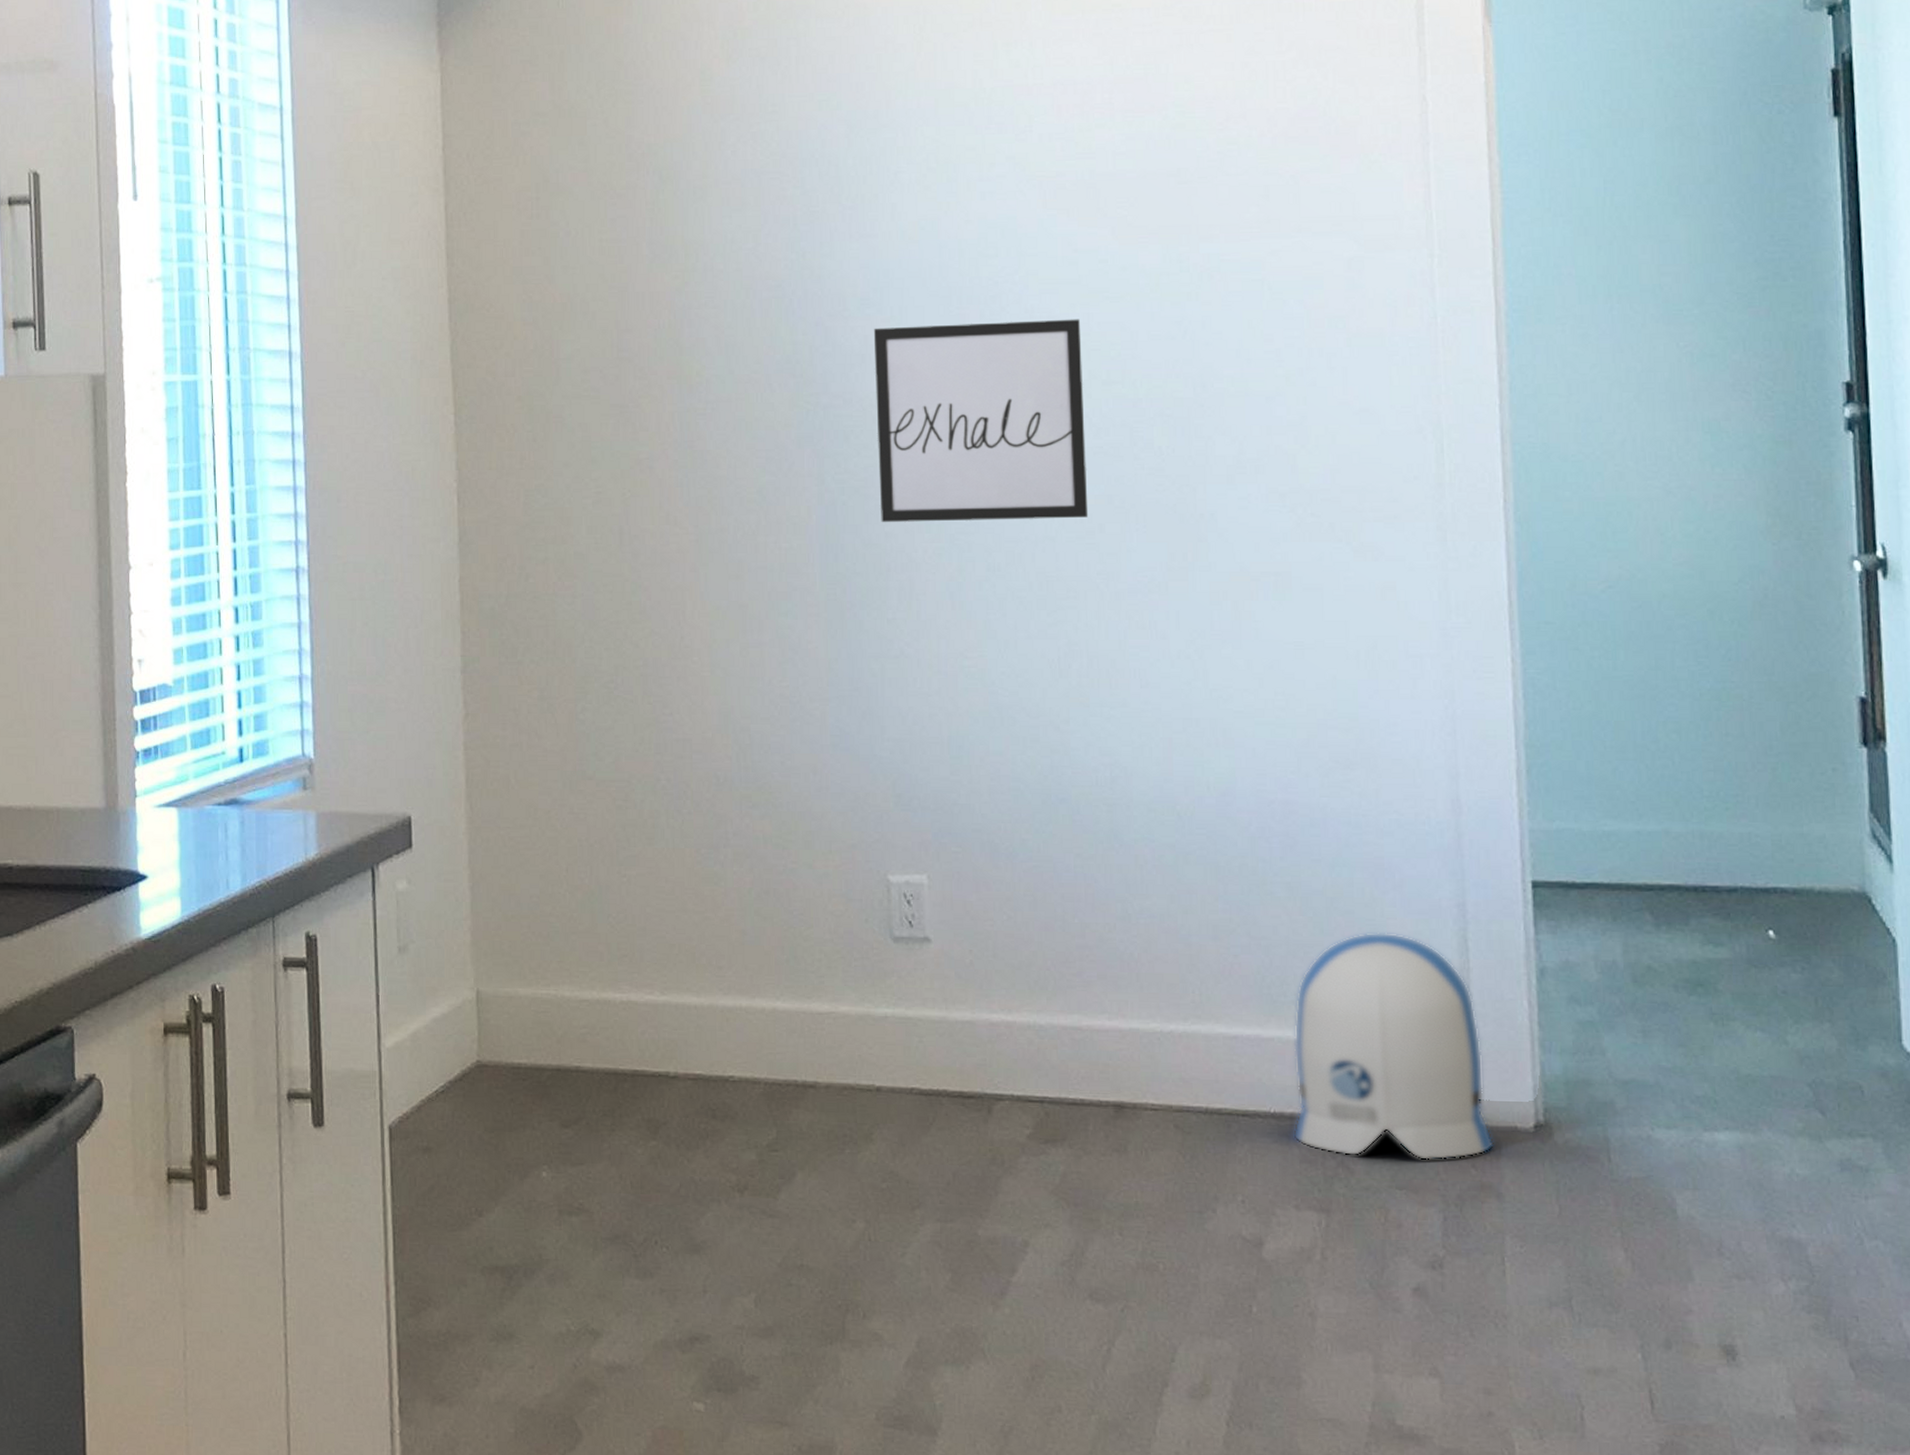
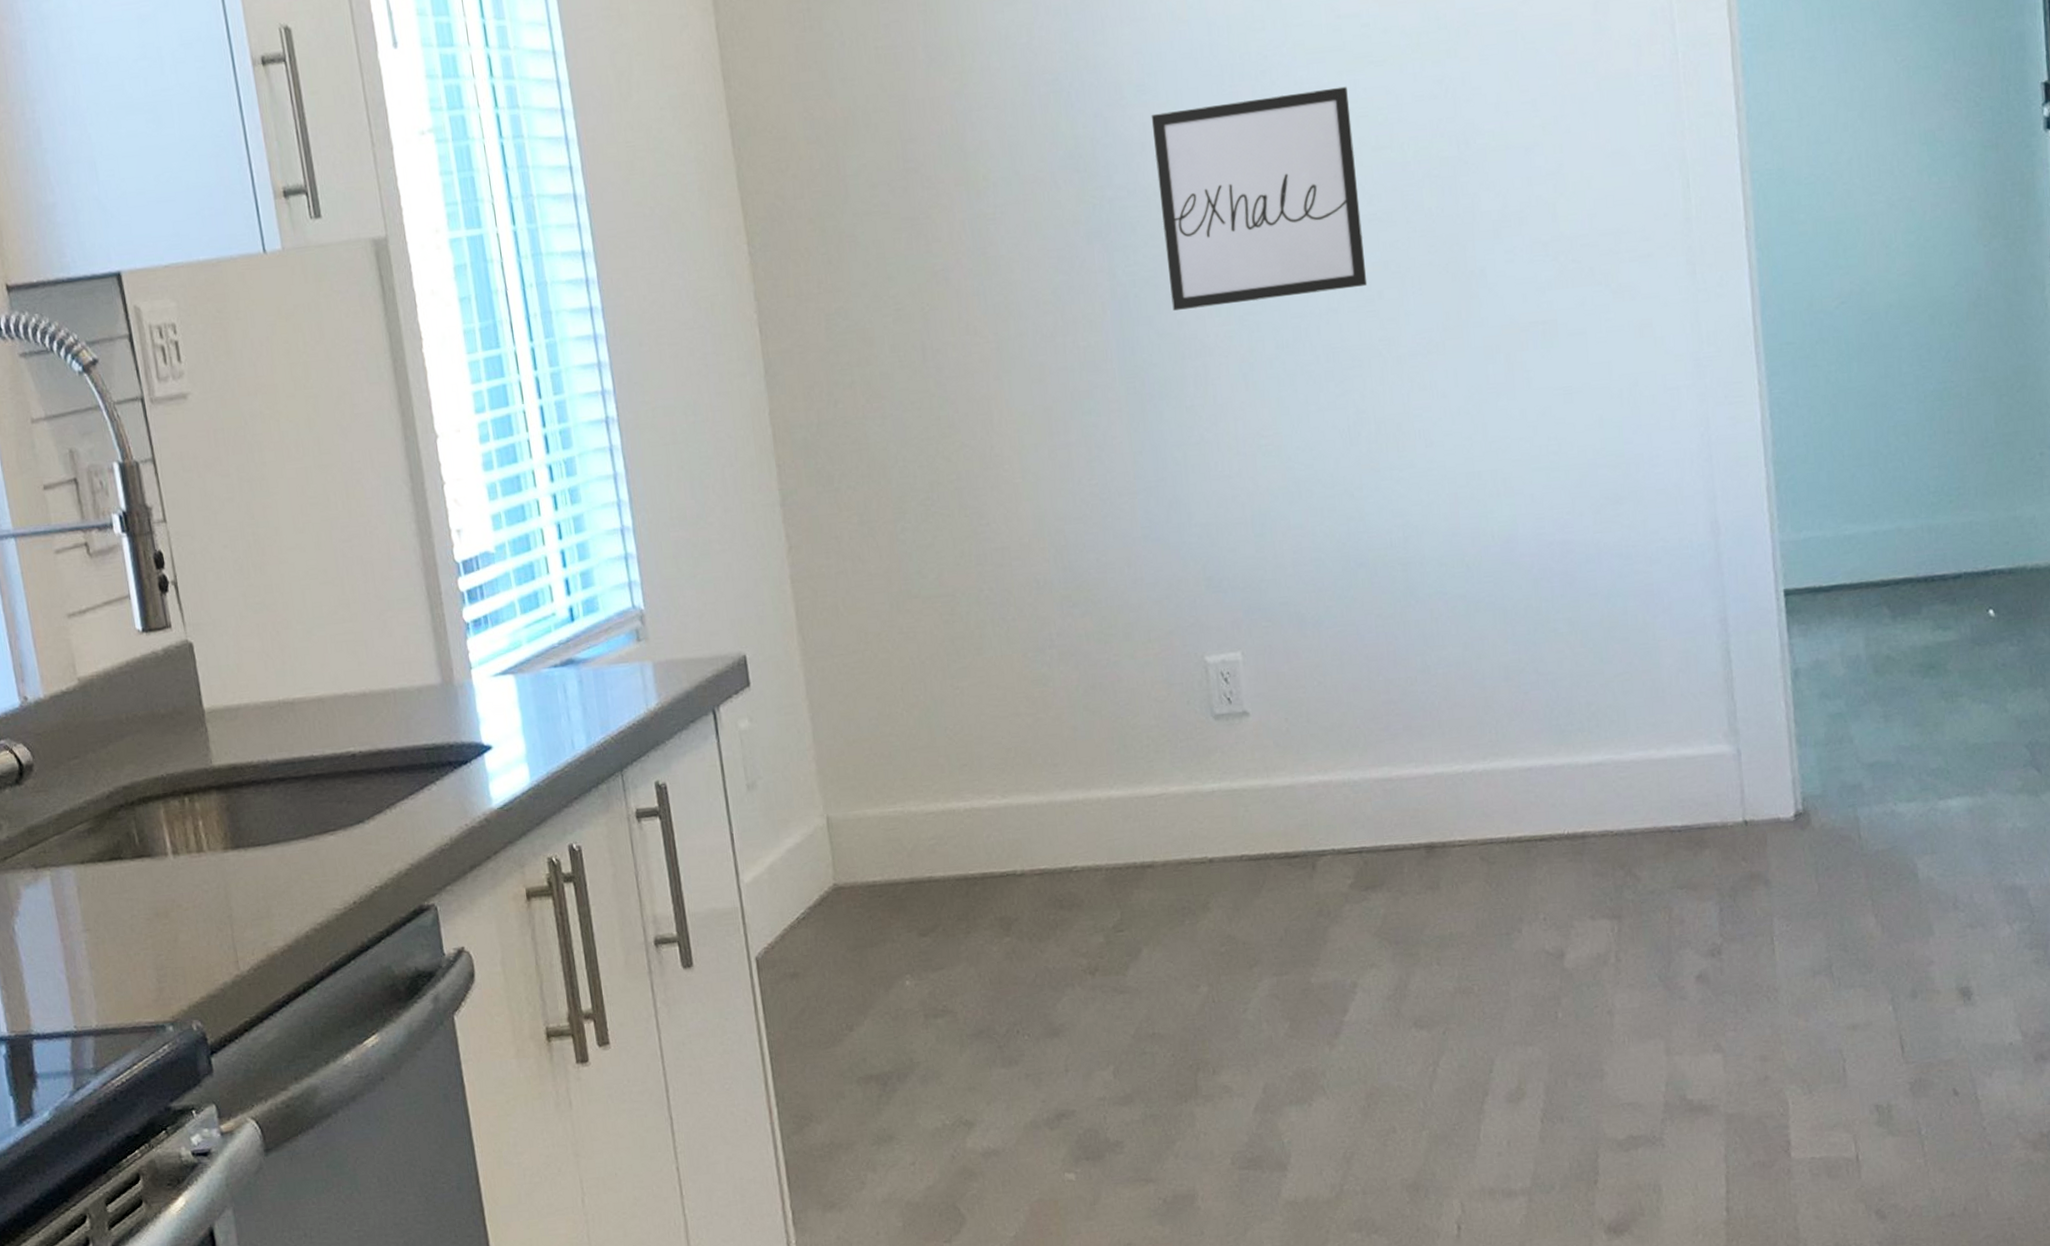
sun visor: present [1293,932,1494,1161] -> none [1581,653,1761,865]

